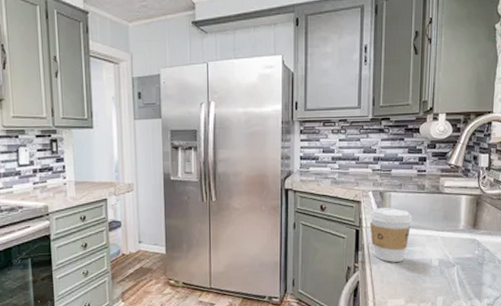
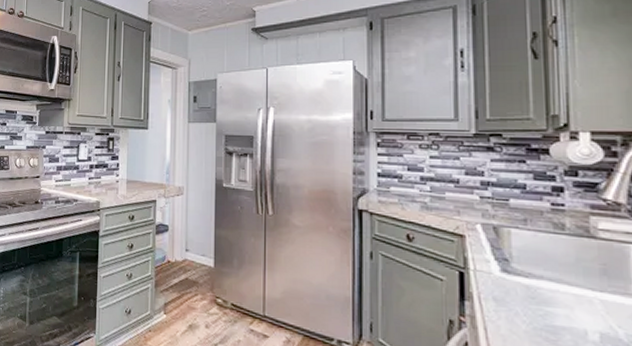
coffee cup: present [369,207,412,262] -> none [479,246,547,326]

